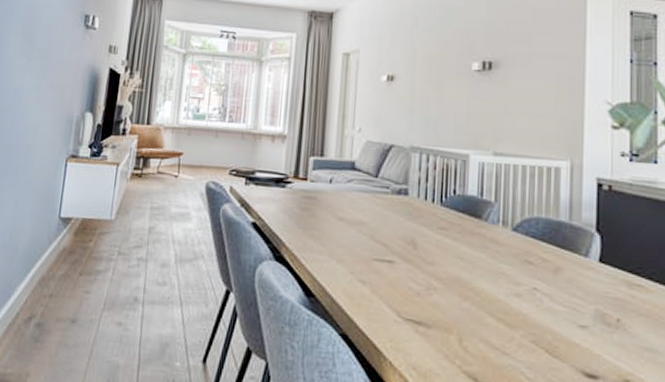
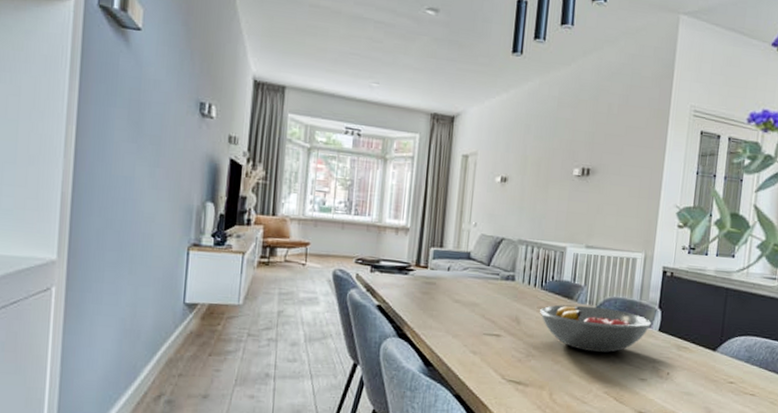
fruit bowl: none [441,225,588,288] -> present [540,304,651,353]

